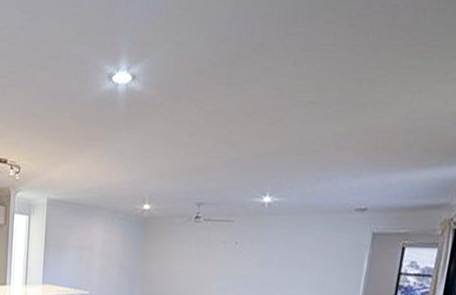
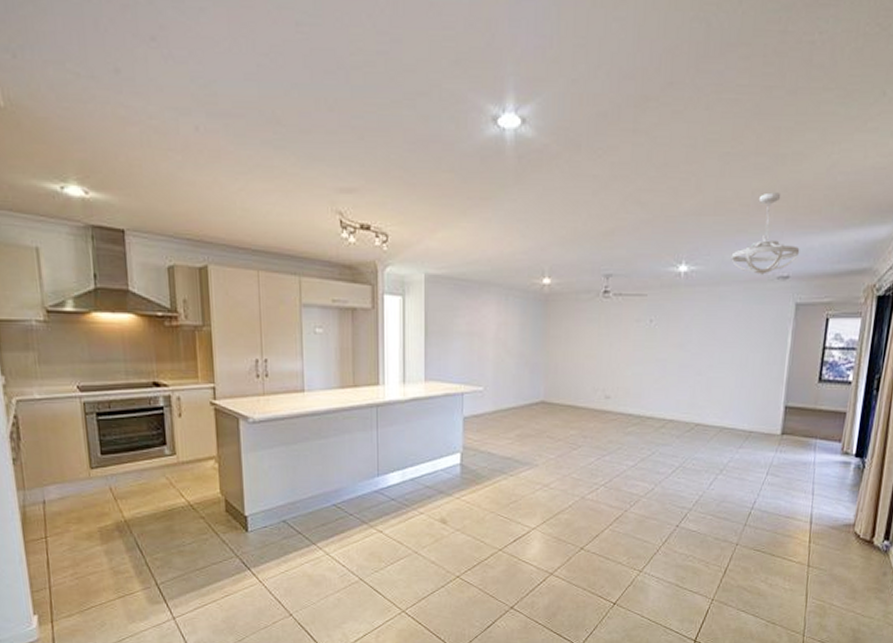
ceiling light fixture: none [311,135,378,208] -> present [731,192,800,276]

